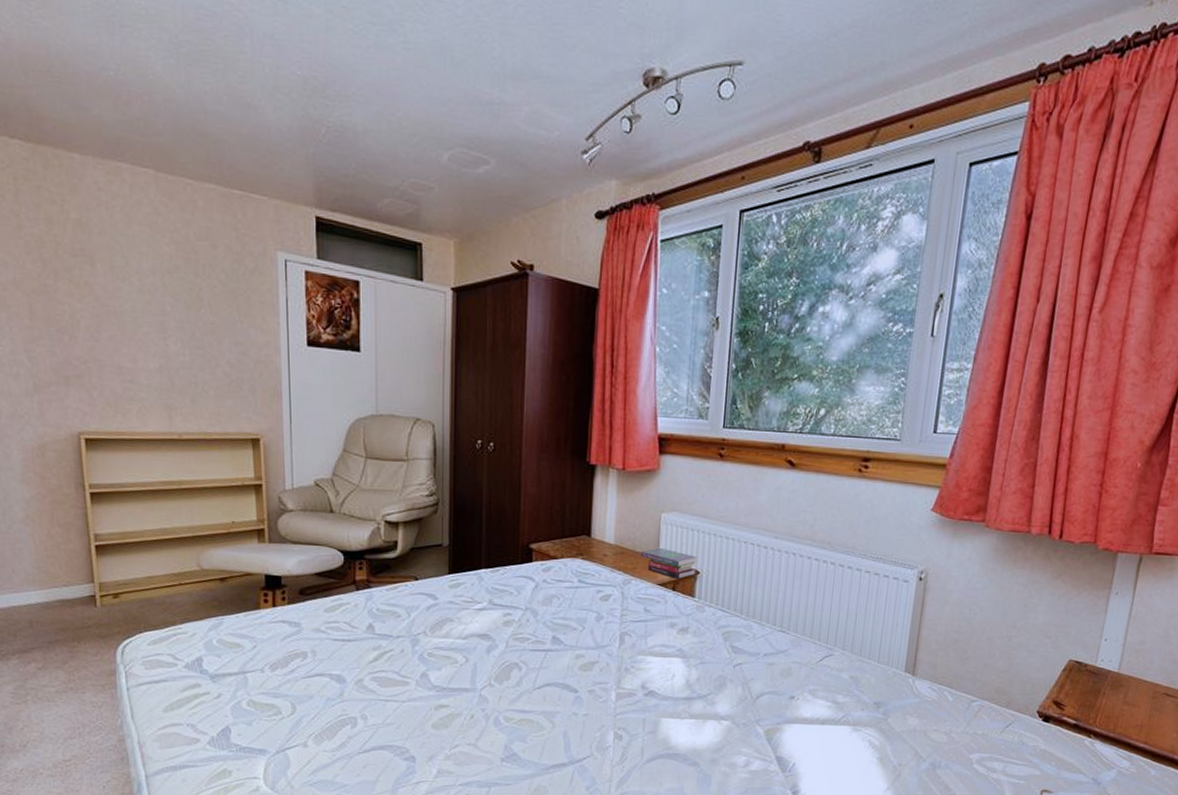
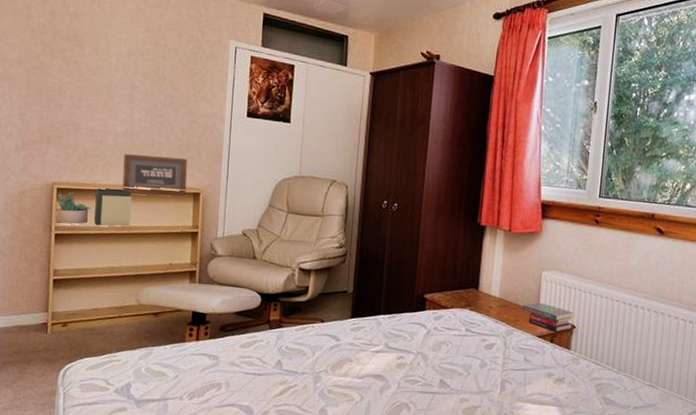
succulent plant: none [86,444,129,481] -> present [56,193,90,225]
books: none [133,436,179,482] -> present [94,188,132,227]
picture frame: none [162,395,243,444] -> present [122,154,187,197]

